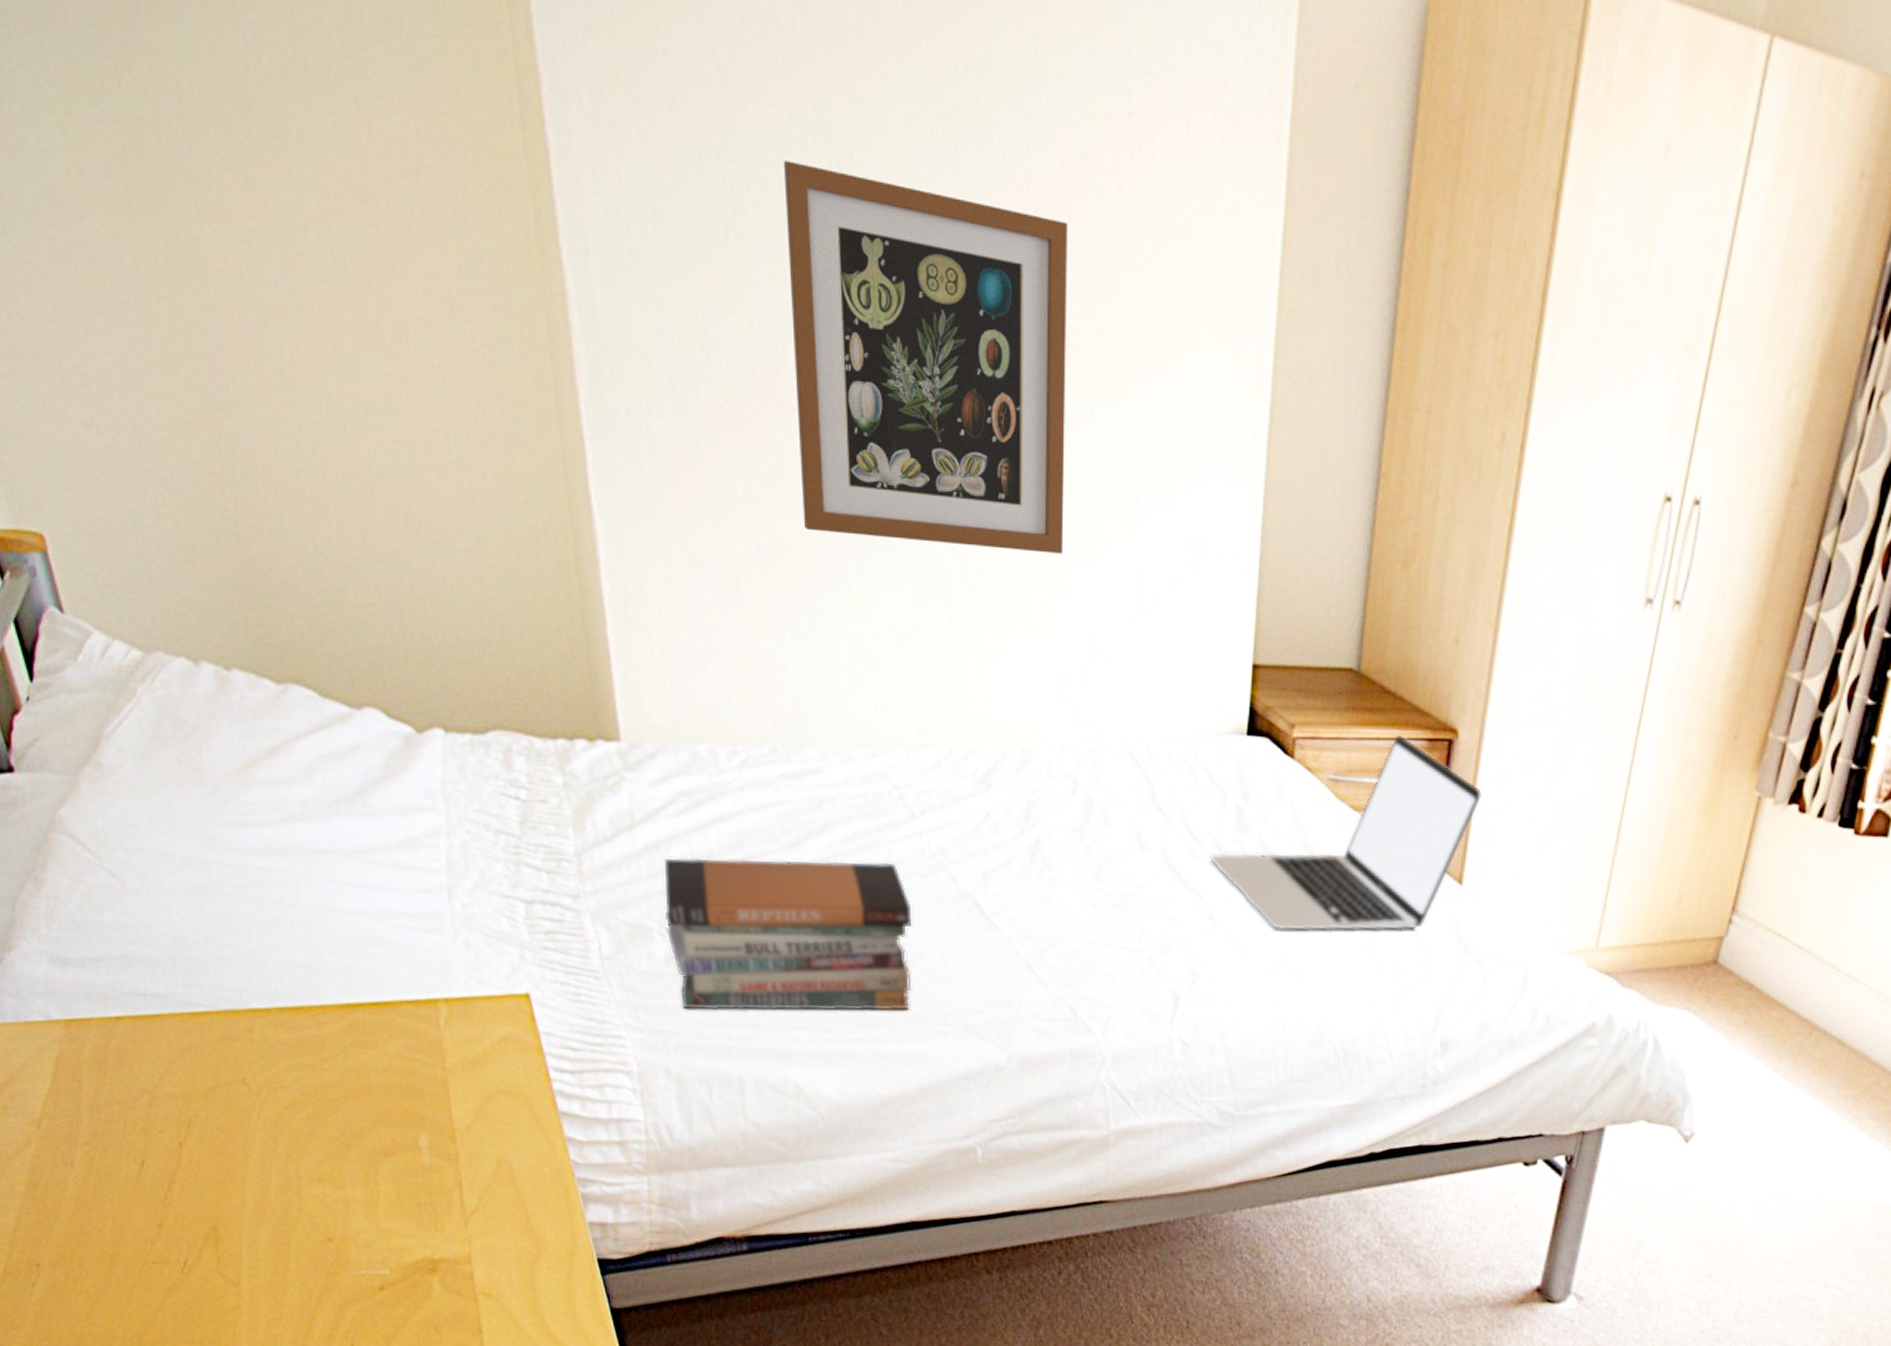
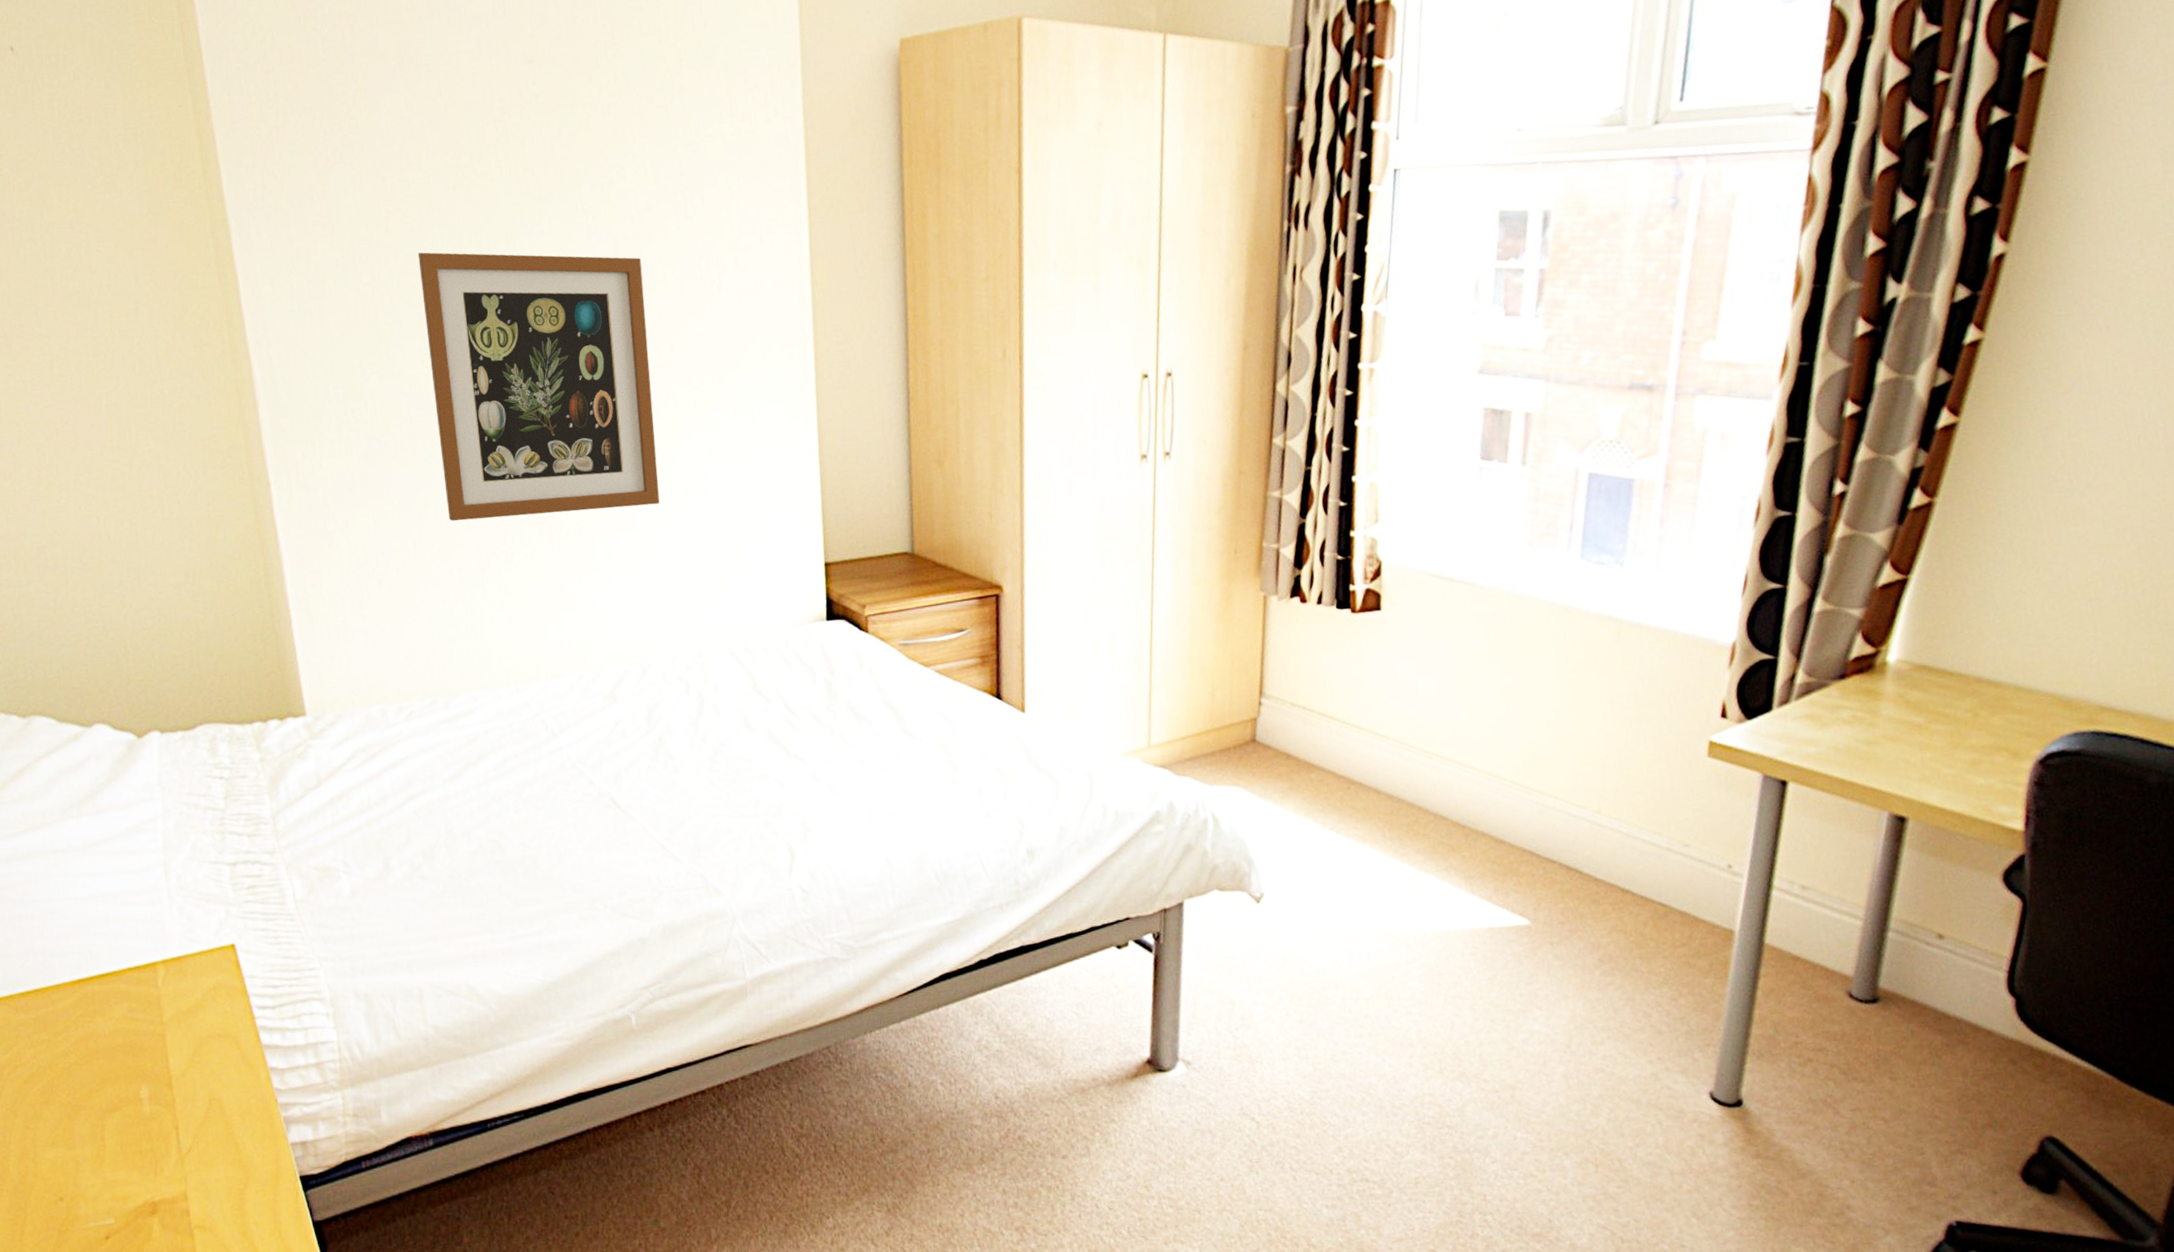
book stack: present [664,858,912,1011] -> none [347,778,563,934]
laptop: present [1209,734,1483,931] -> none [807,597,1032,778]

